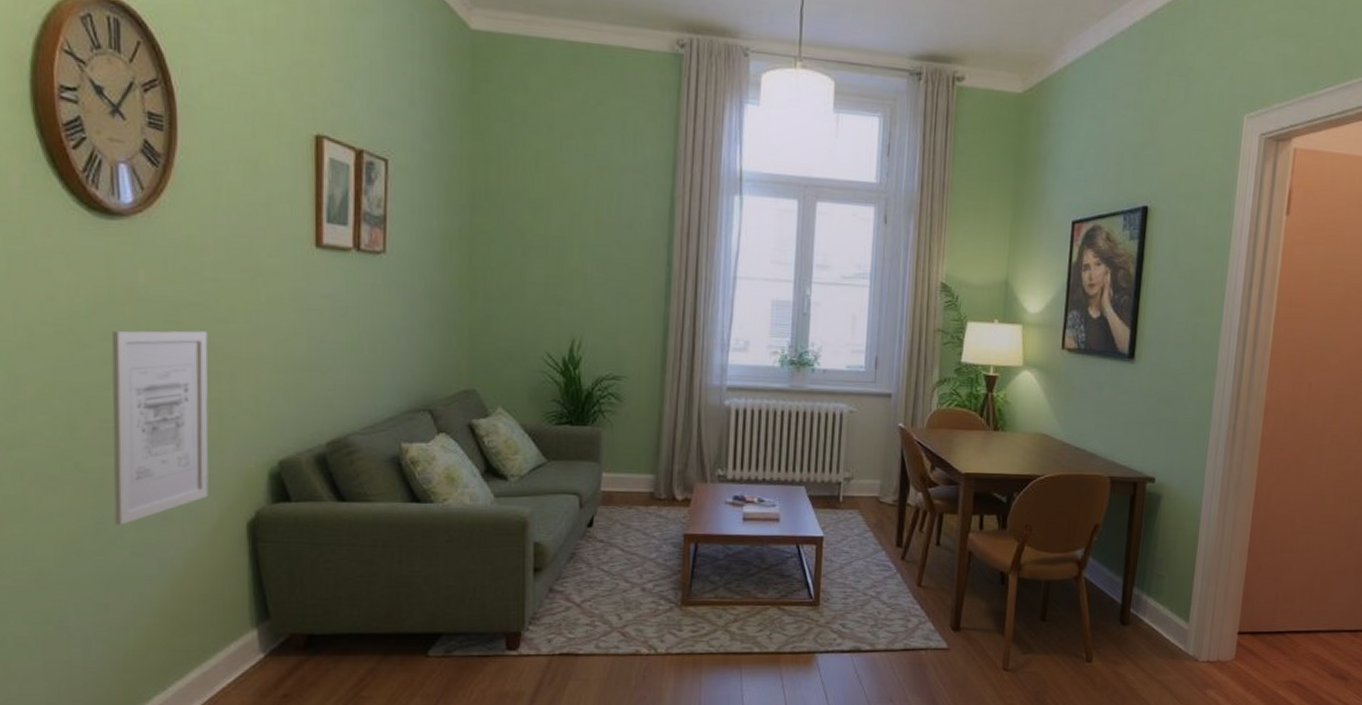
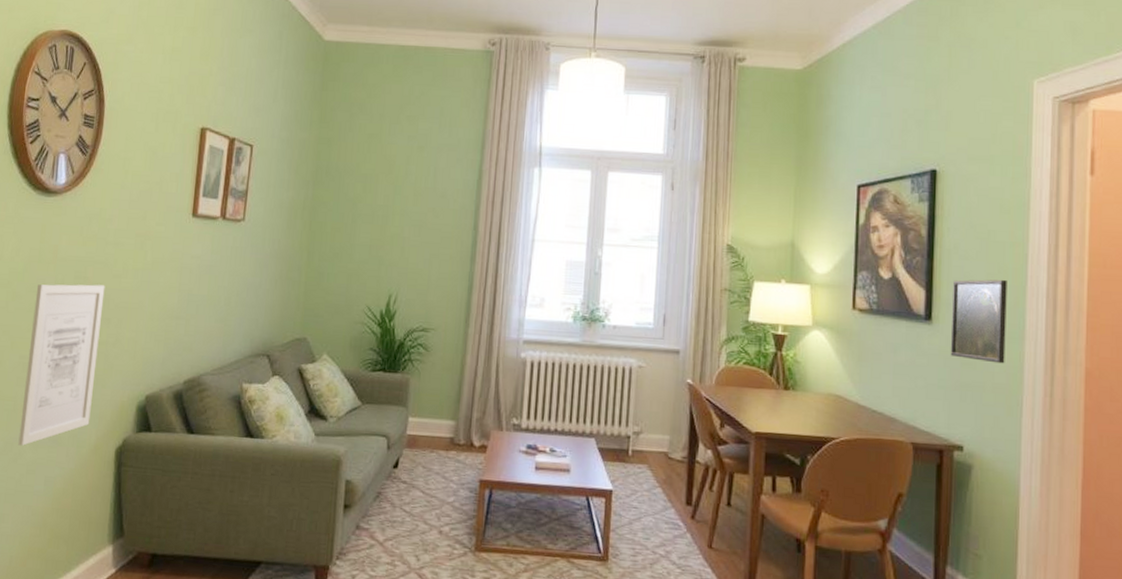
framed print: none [1149,317,1205,400] -> present [950,279,1007,364]

